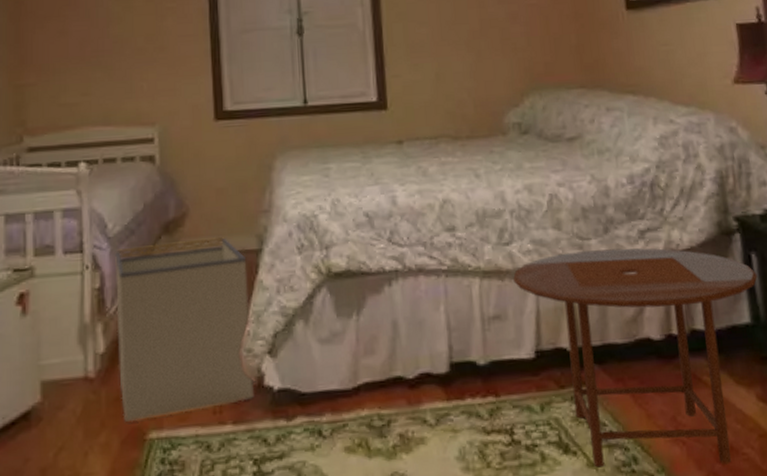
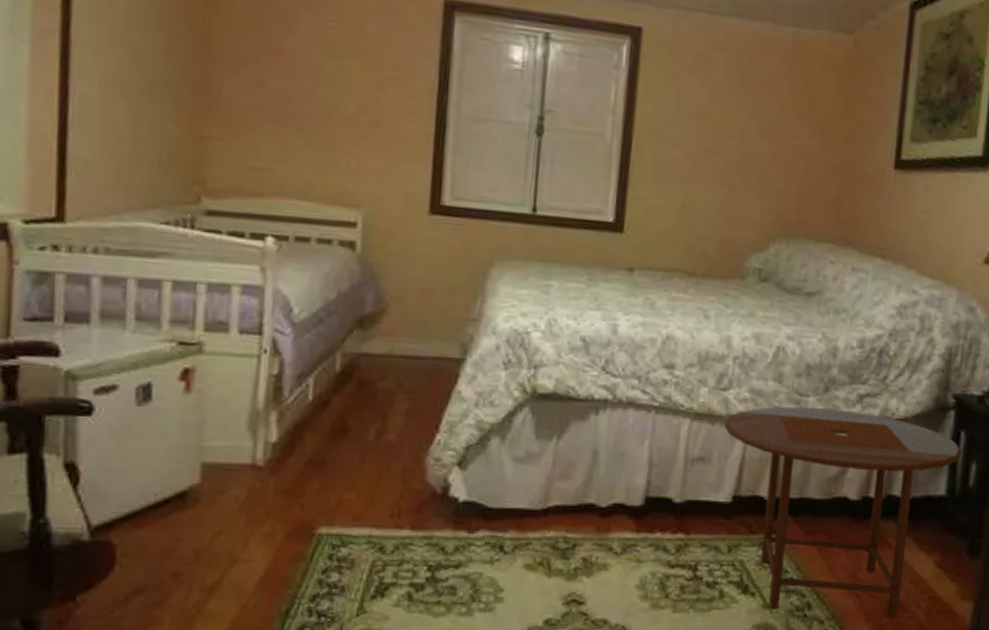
storage bin: present [114,236,254,422] -> none [291,337,447,514]

